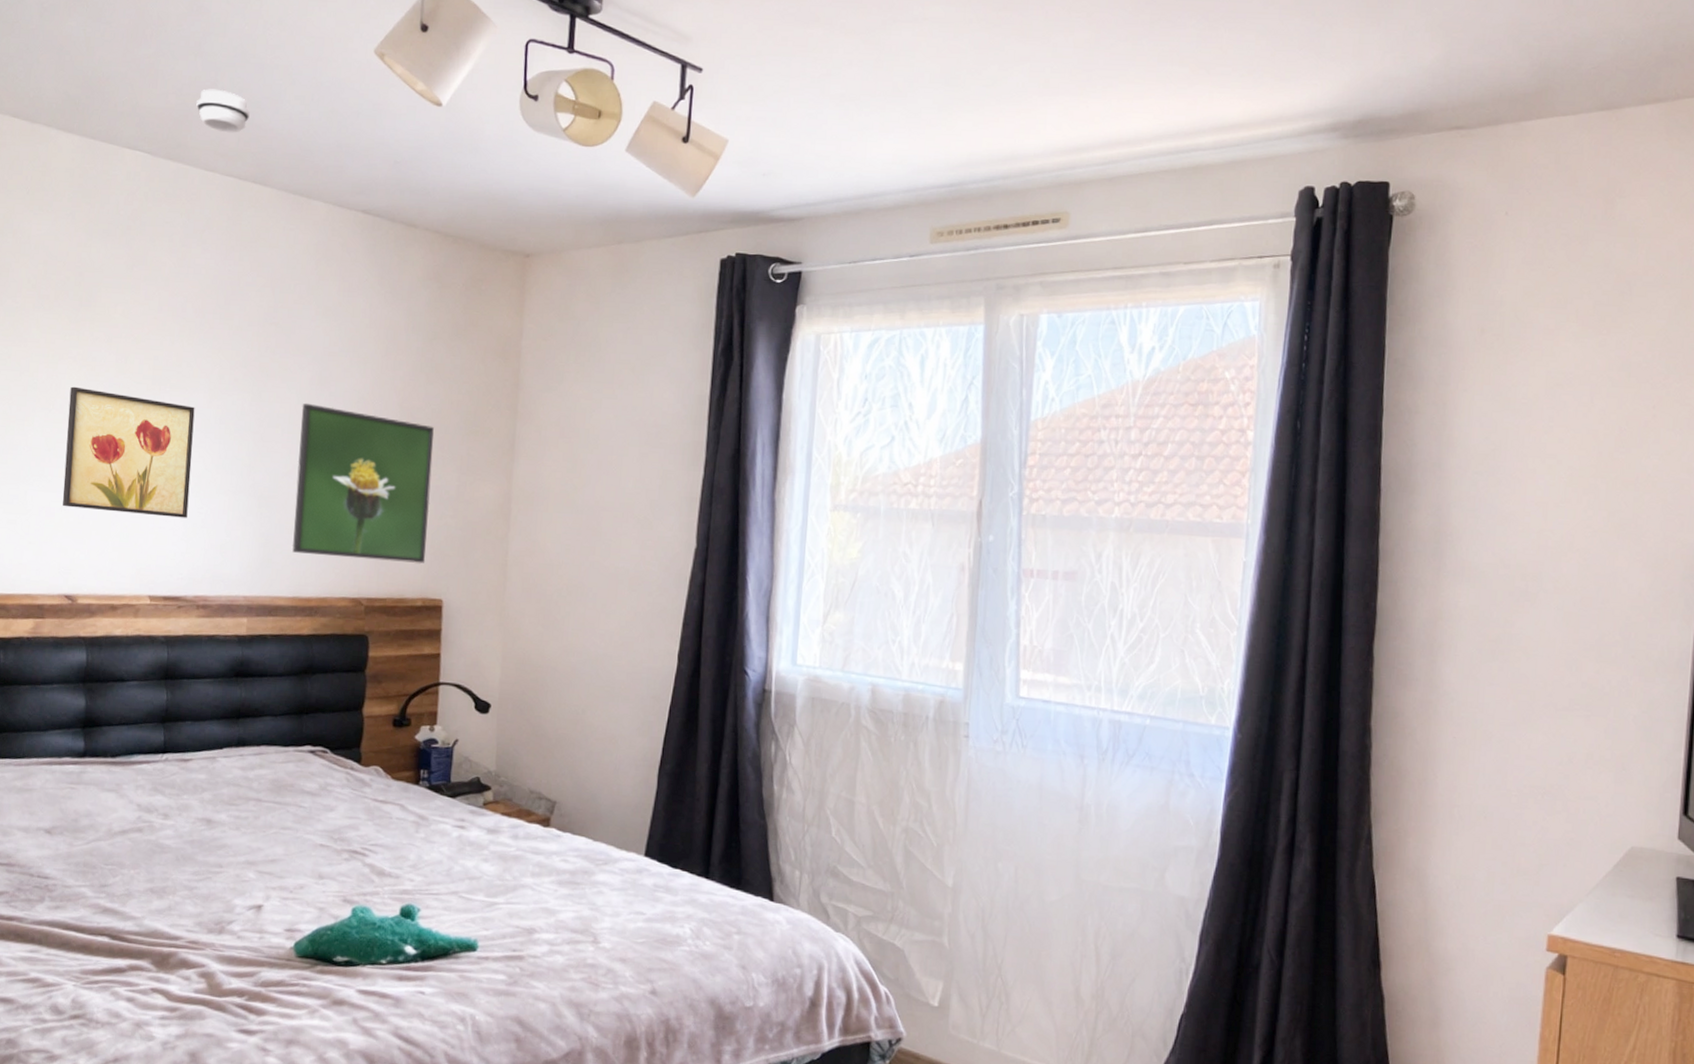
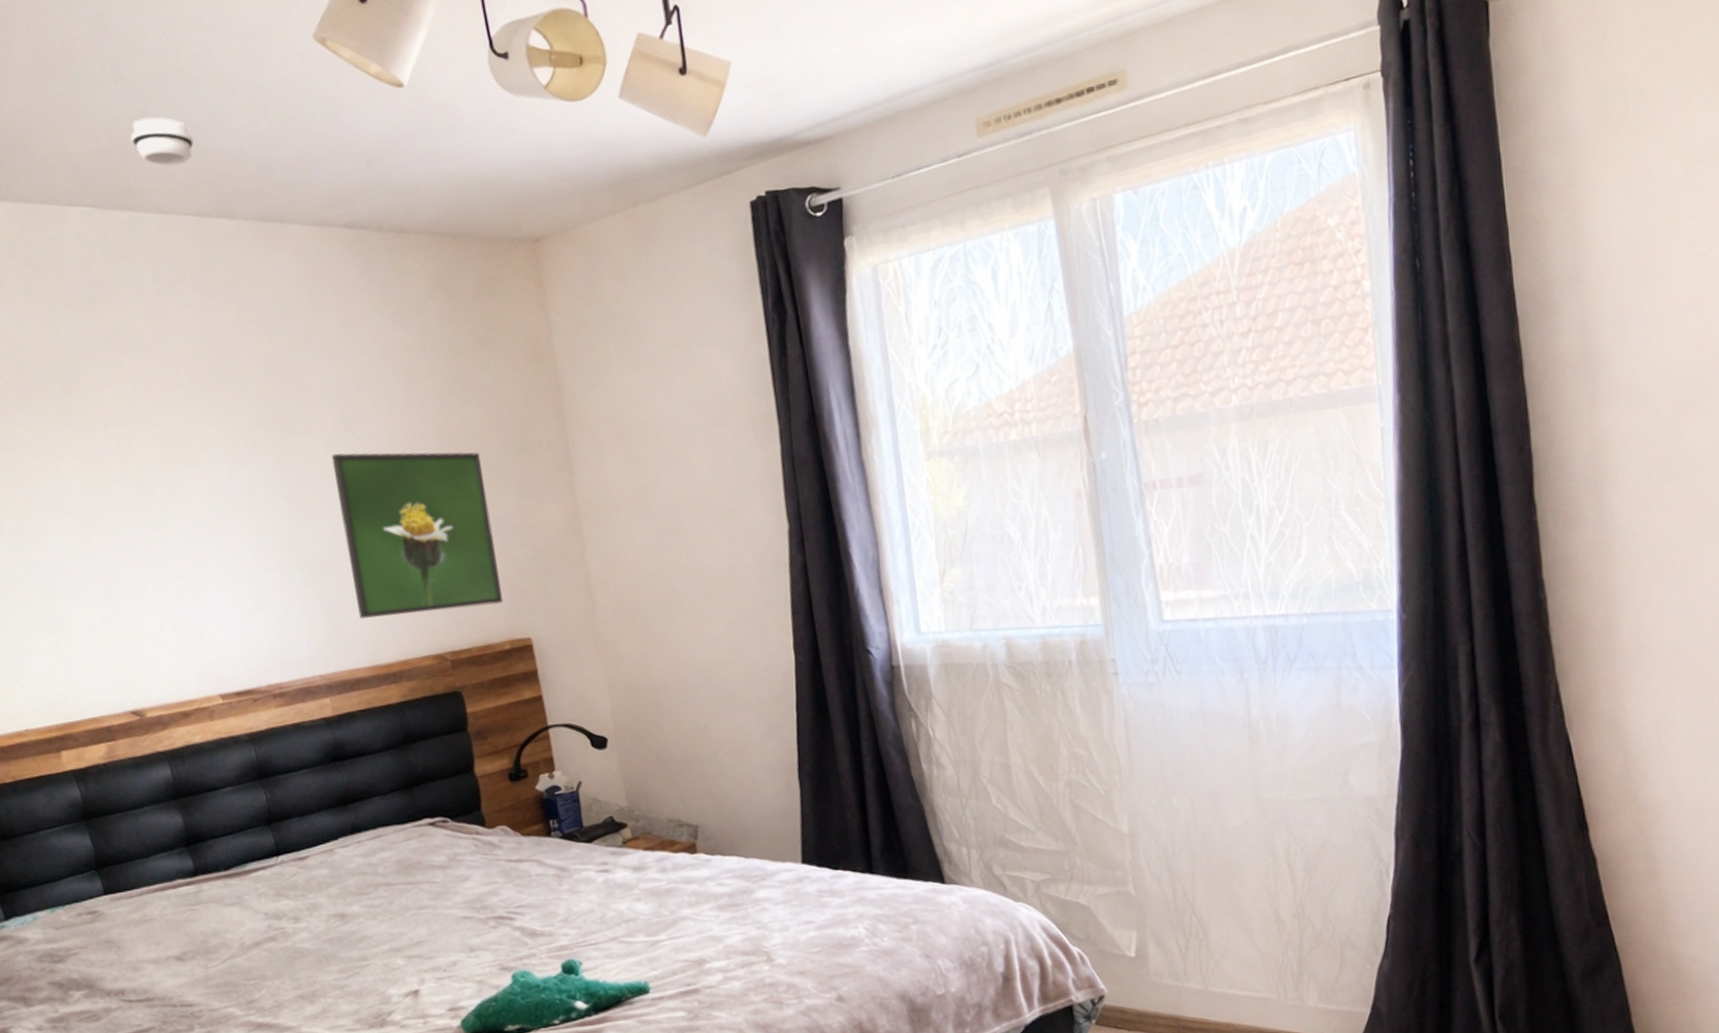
wall art: present [62,386,195,518] -> none [77,481,239,618]

